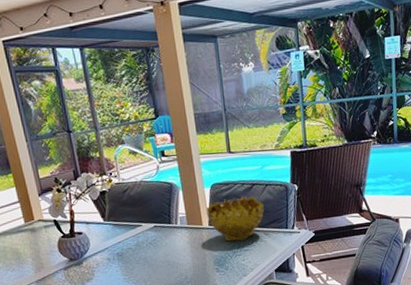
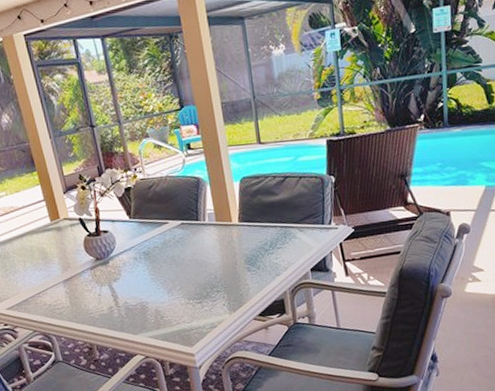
decorative bowl: present [206,196,264,242] -> none [235,189,298,239]

